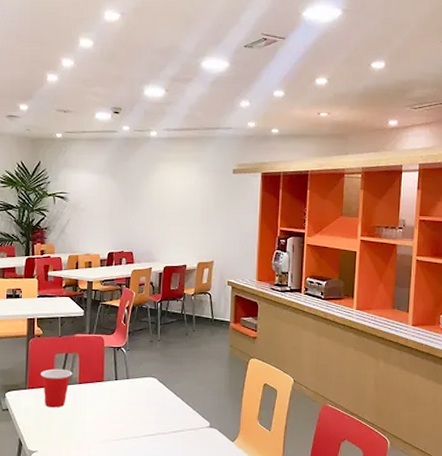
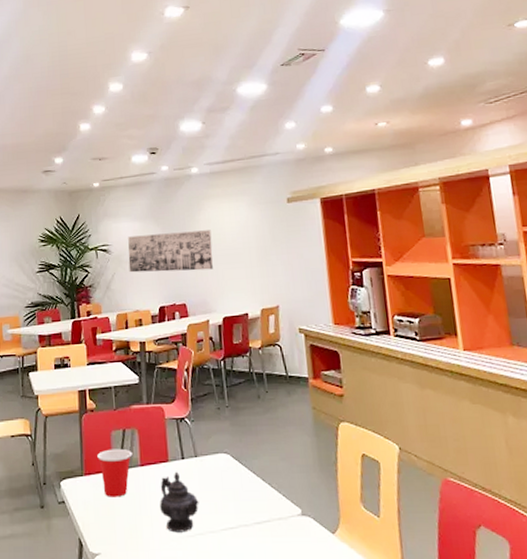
wall art: none [84,187,162,225] -> present [128,230,213,273]
teapot: none [93,389,127,437] -> present [160,471,199,533]

